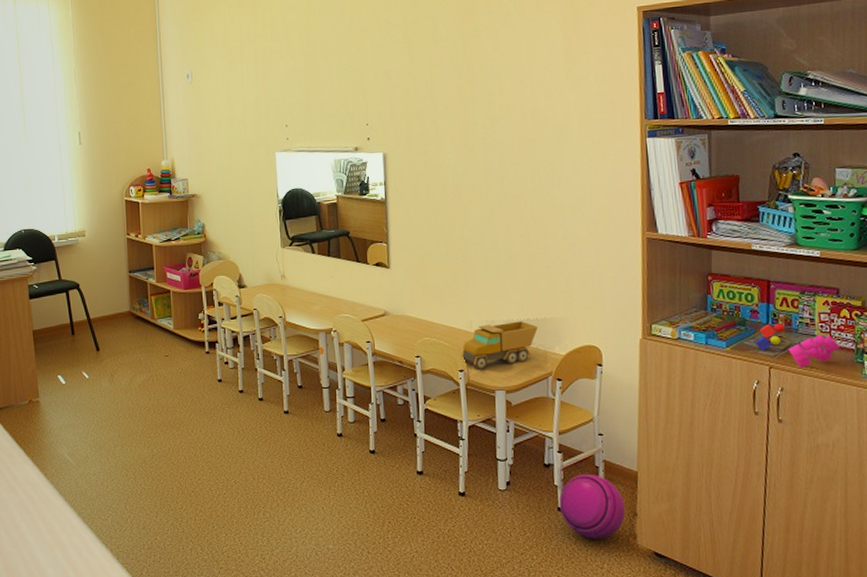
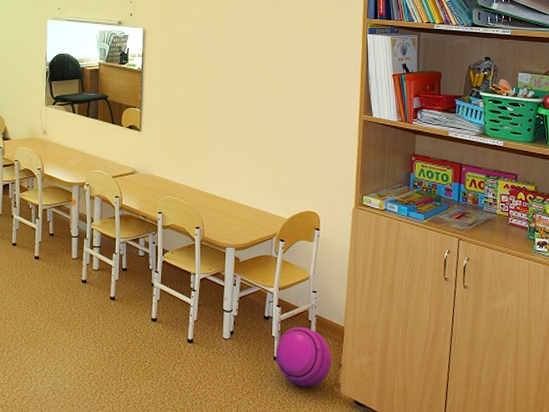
toy truck: present [461,321,538,371] -> none [198,186,266,229]
toy block set: present [755,322,840,368] -> none [448,201,516,241]

